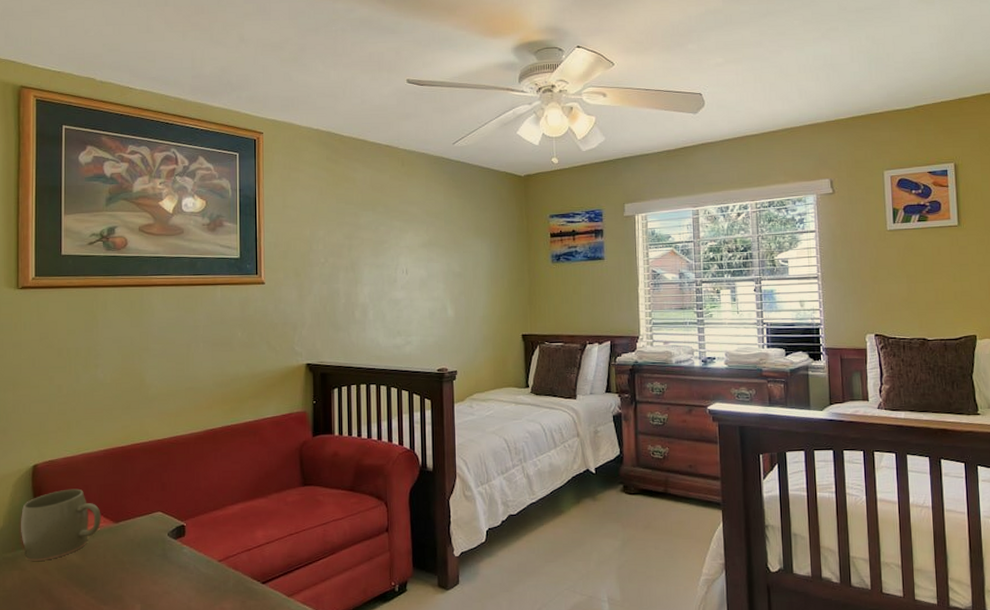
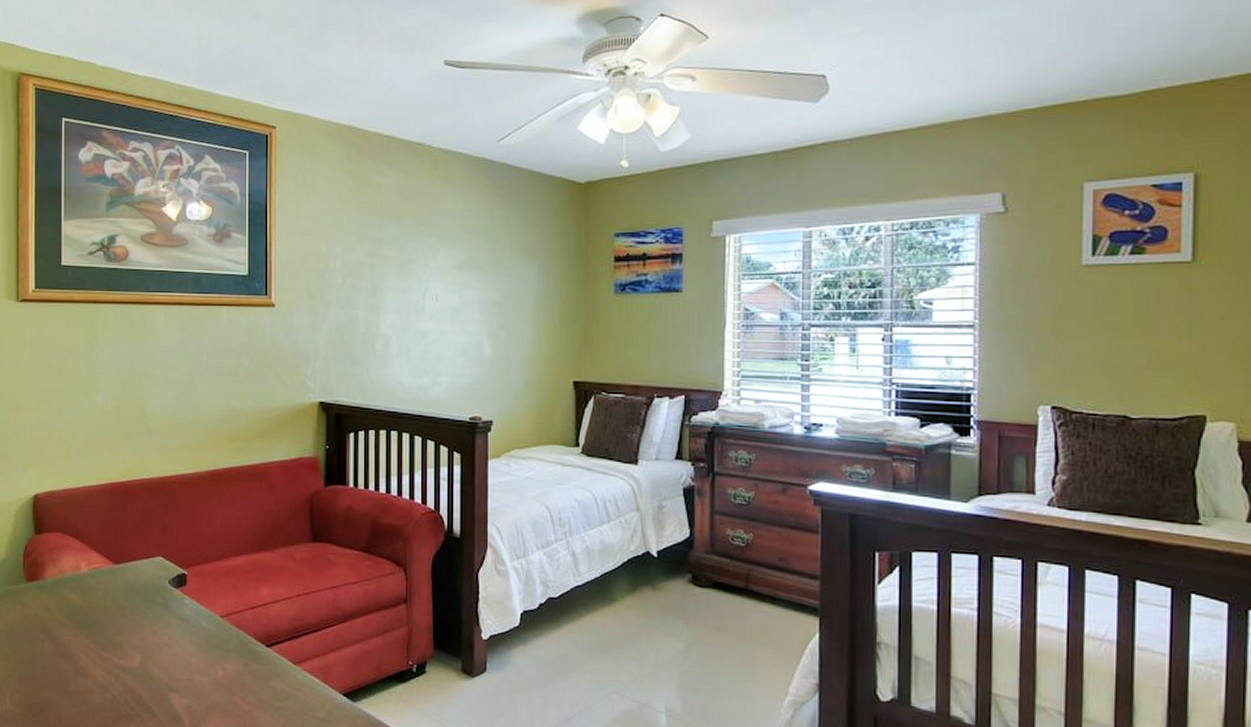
mug: present [21,488,101,561] -> none [22,523,101,598]

